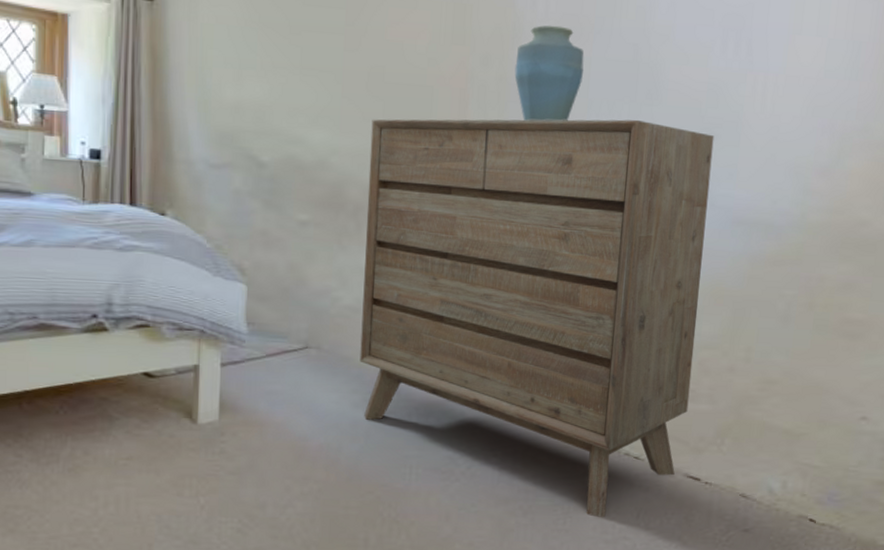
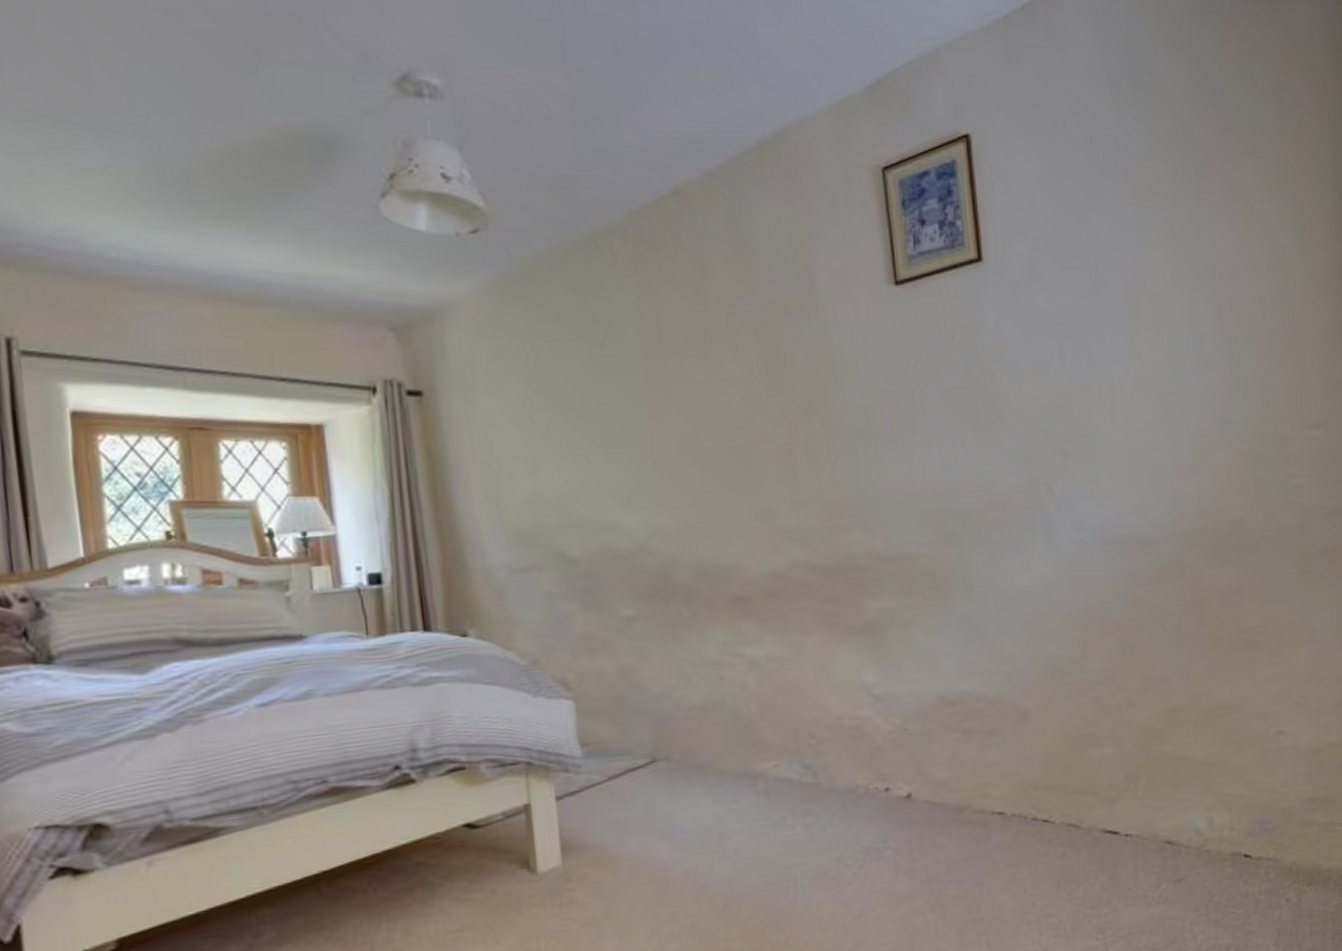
dresser: present [359,119,715,517] -> none [691,448,1092,897]
vase: present [514,25,584,122] -> none [841,360,917,467]

